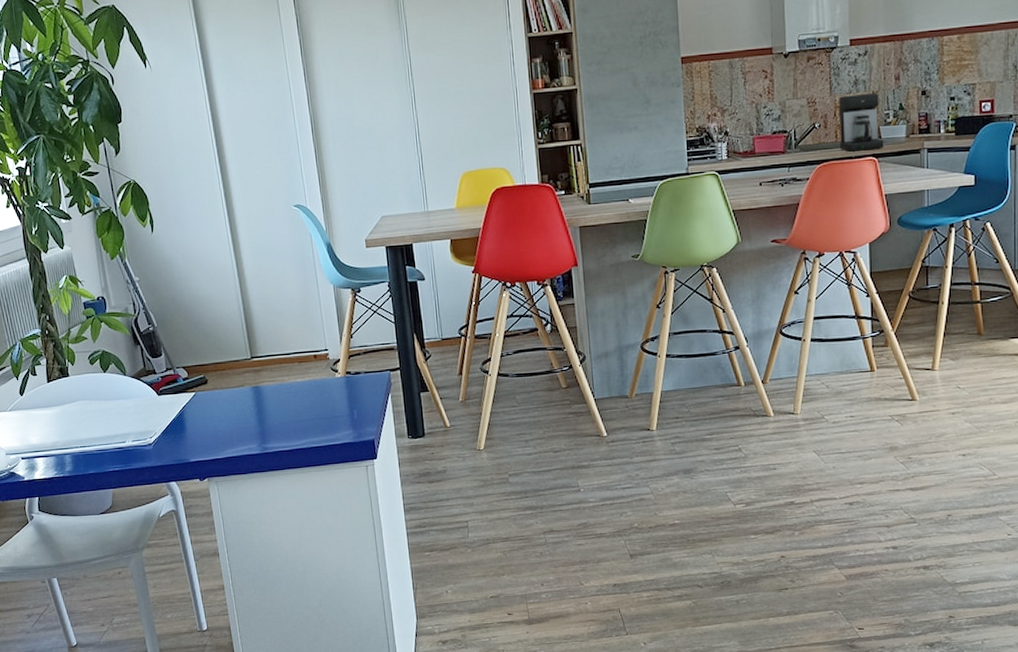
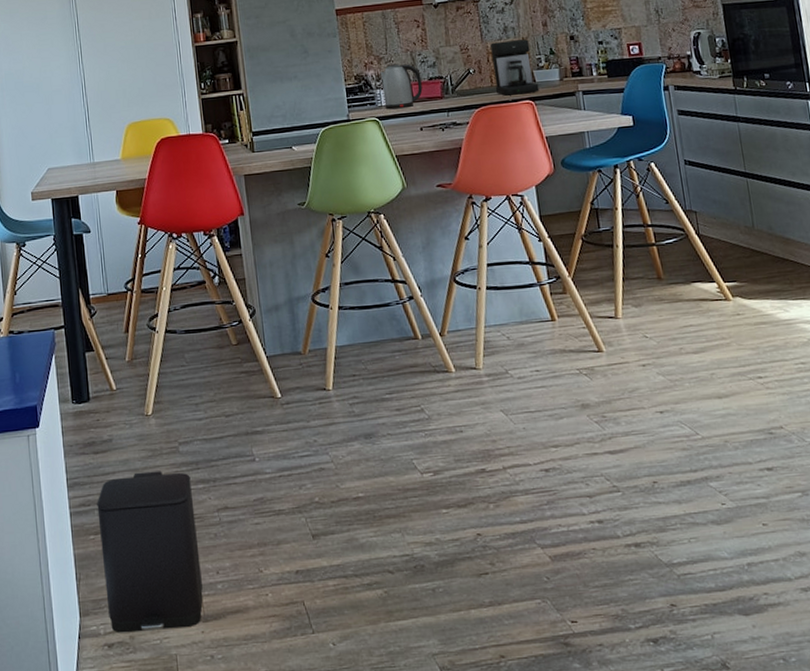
pedal bin: none [432,498,529,632] -> present [97,471,203,632]
kettle: none [722,116,765,164] -> present [379,63,423,110]

